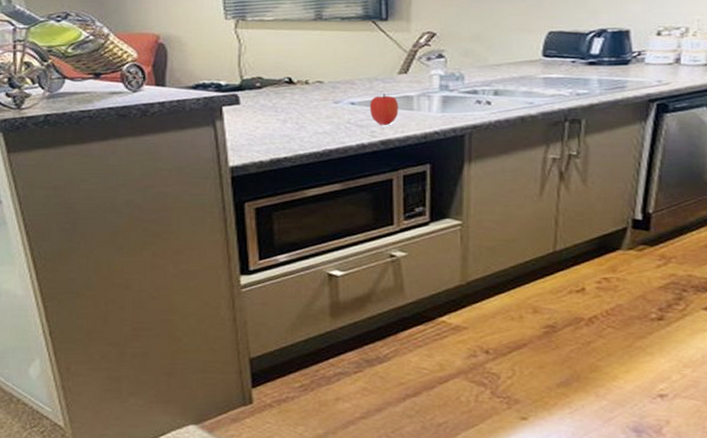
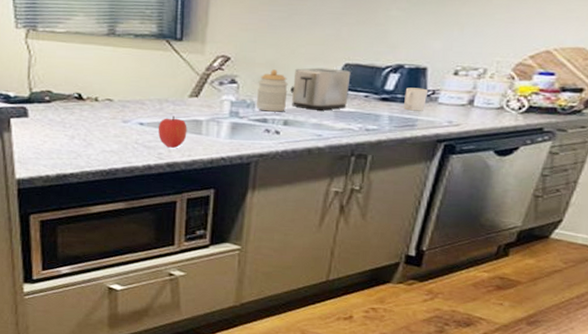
jar: none [464,42,495,83] -> present [256,69,288,112]
toaster: none [497,37,556,79] -> present [290,67,351,111]
mug: none [611,50,634,73] -> present [404,87,429,111]

